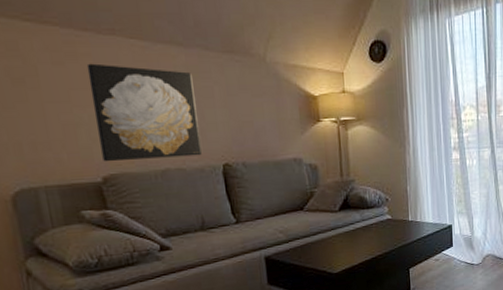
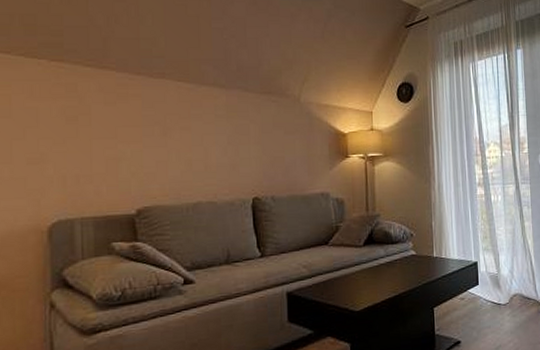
wall art: present [86,63,202,162] -> none [135,103,233,195]

